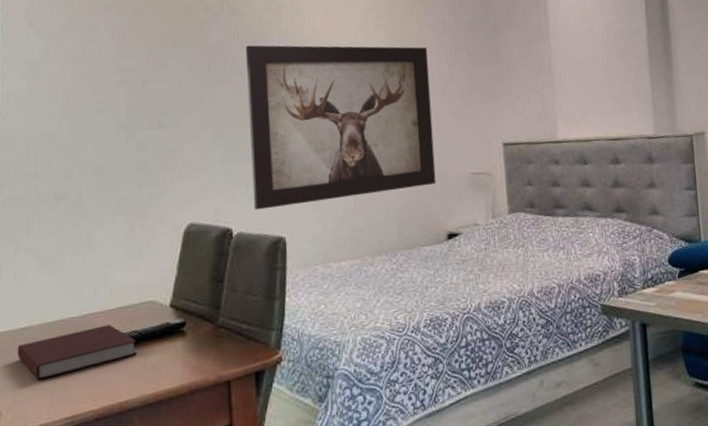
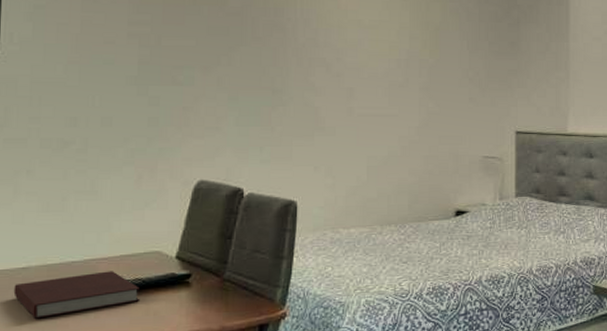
wall art: present [245,45,436,210] -> none [266,12,449,173]

